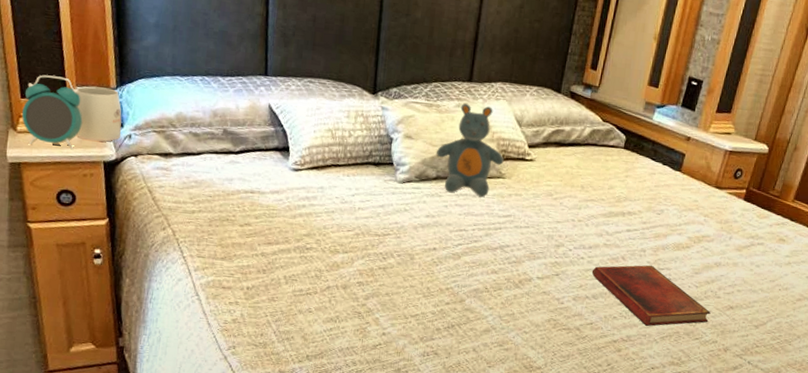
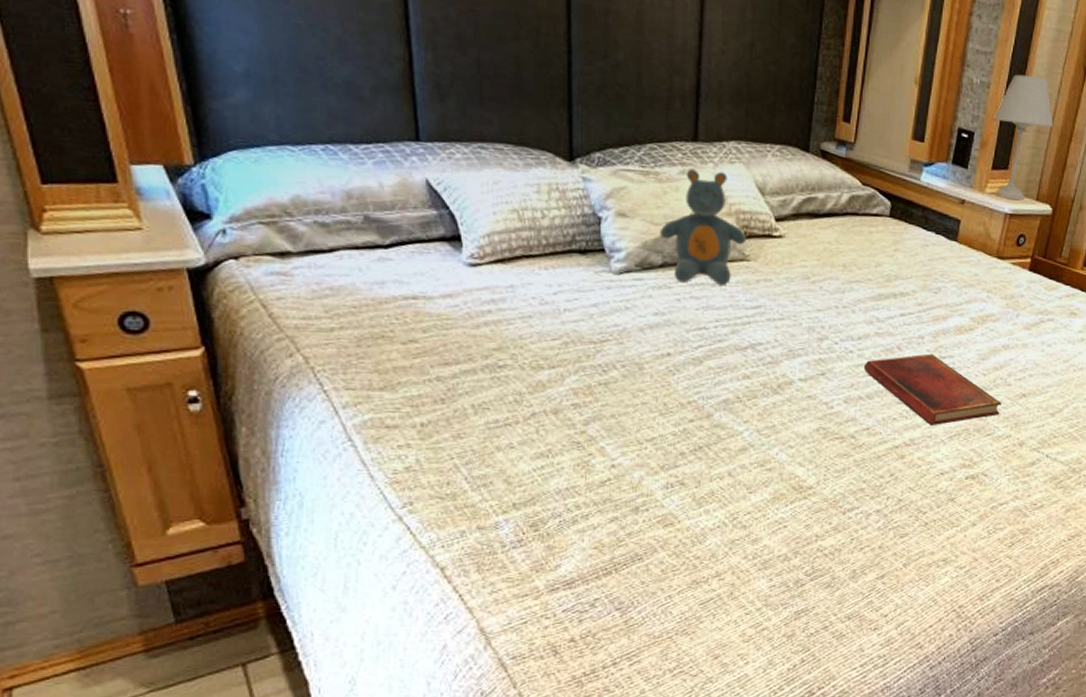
alarm clock: present [21,75,83,150] -> none [45,149,147,255]
mug: present [76,86,122,142] -> none [130,163,210,242]
table lamp: none [717,33,775,140] -> present [992,74,1054,201]

